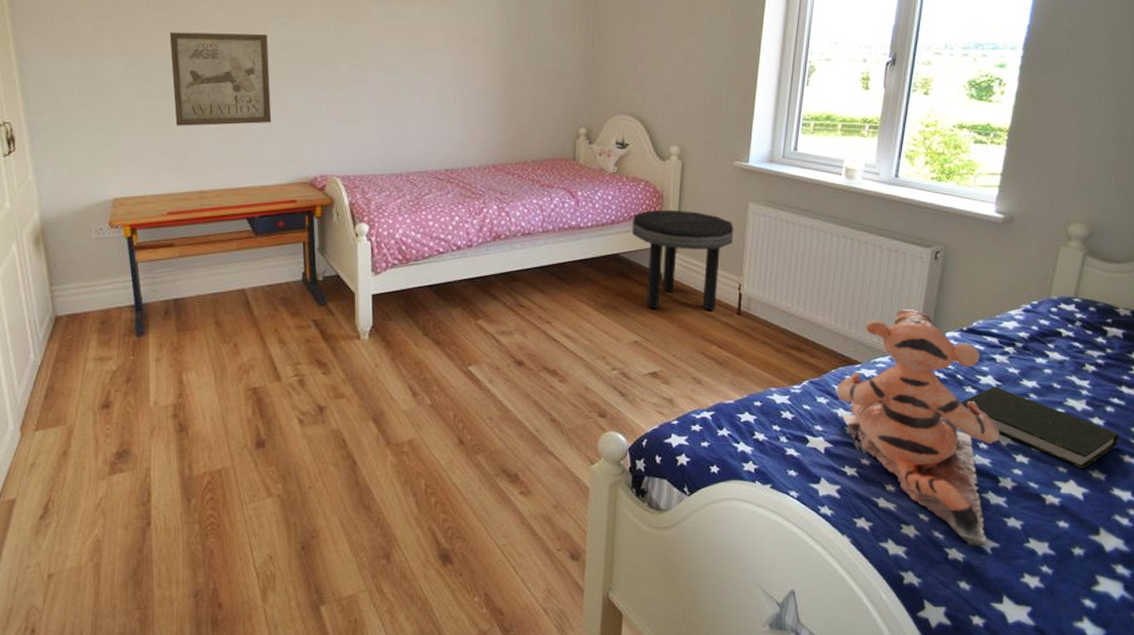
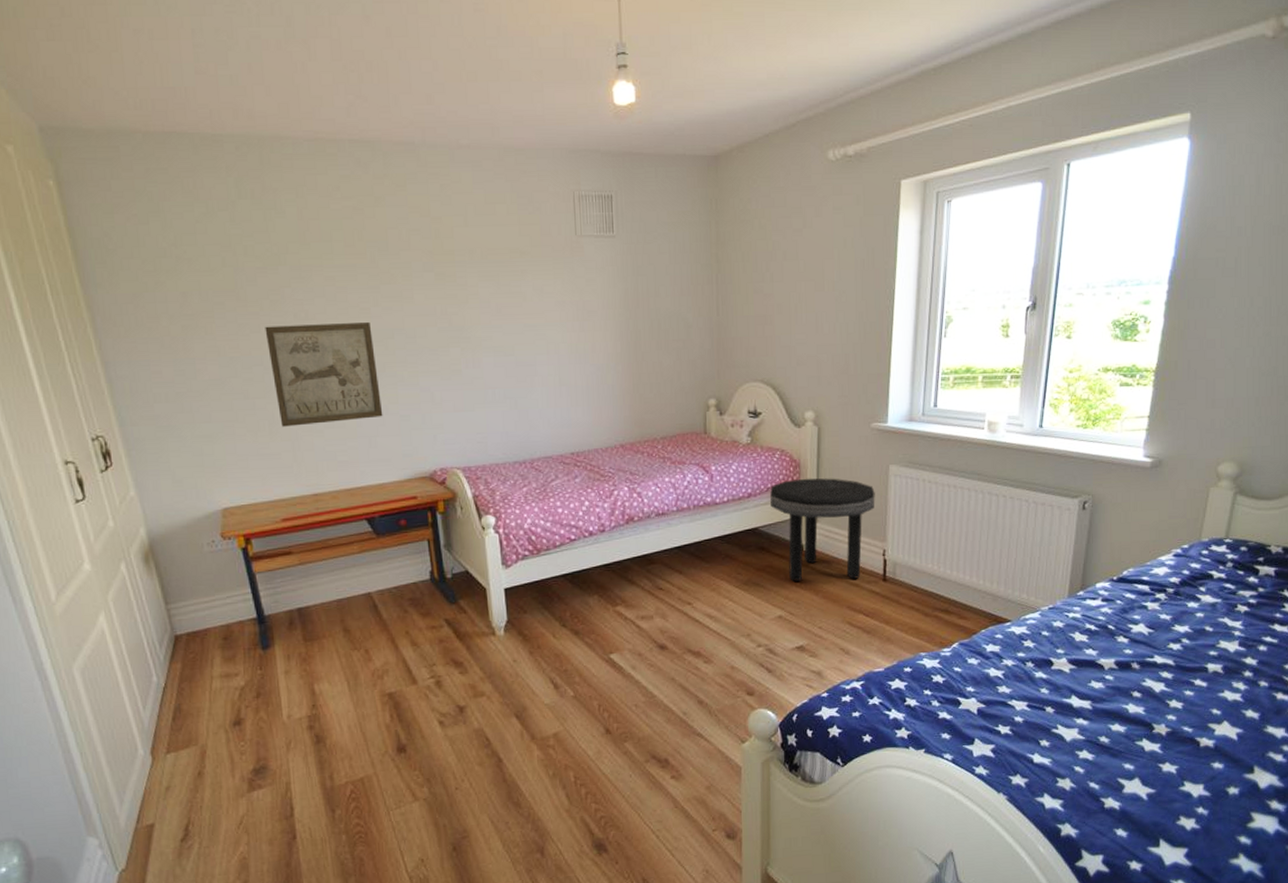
teddy bear: present [836,309,1000,546] -> none [986,562,1153,794]
book: present [960,386,1119,470] -> none [1112,634,1272,710]

